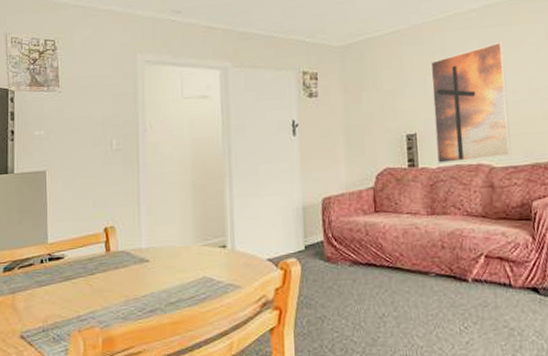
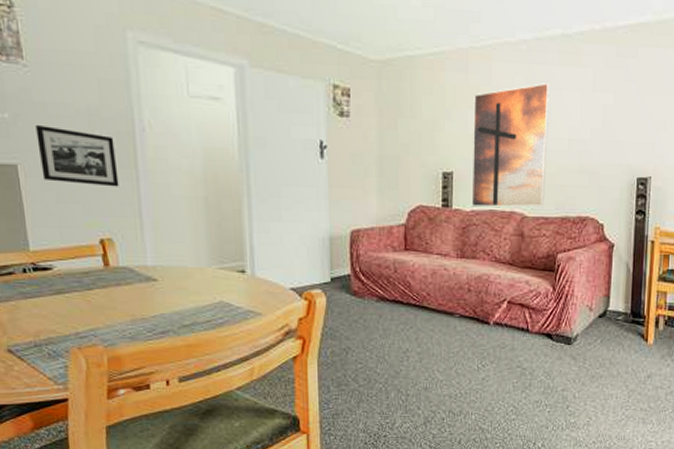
picture frame: none [63,136,123,182] -> present [35,124,119,187]

